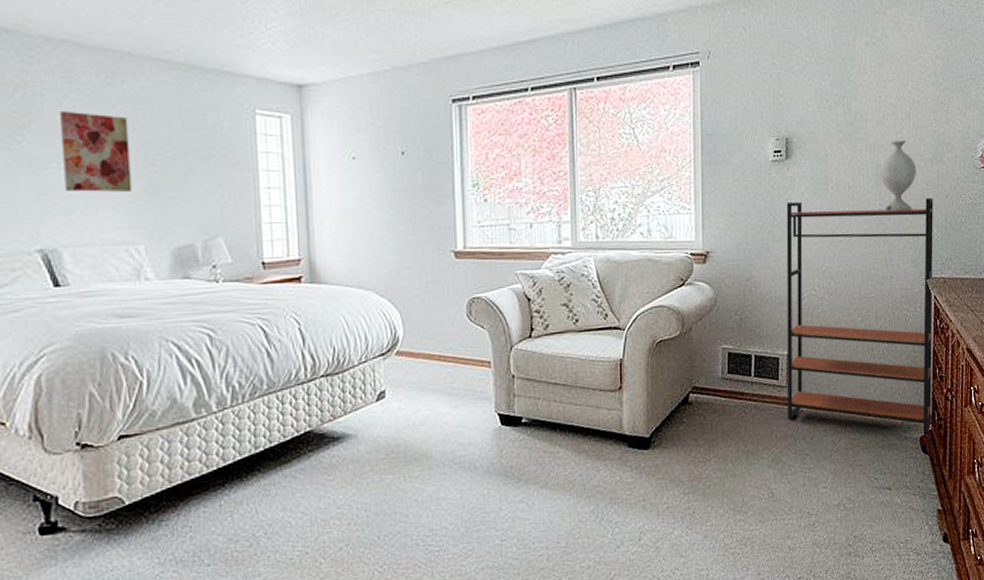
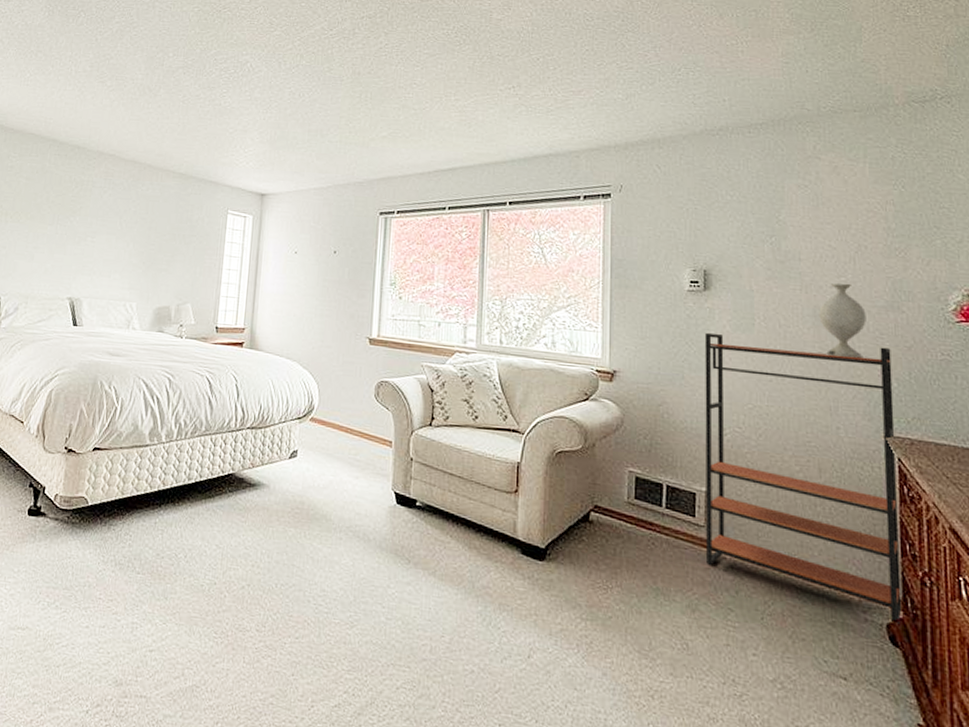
wall art: present [60,110,132,192] -> none [93,202,141,262]

